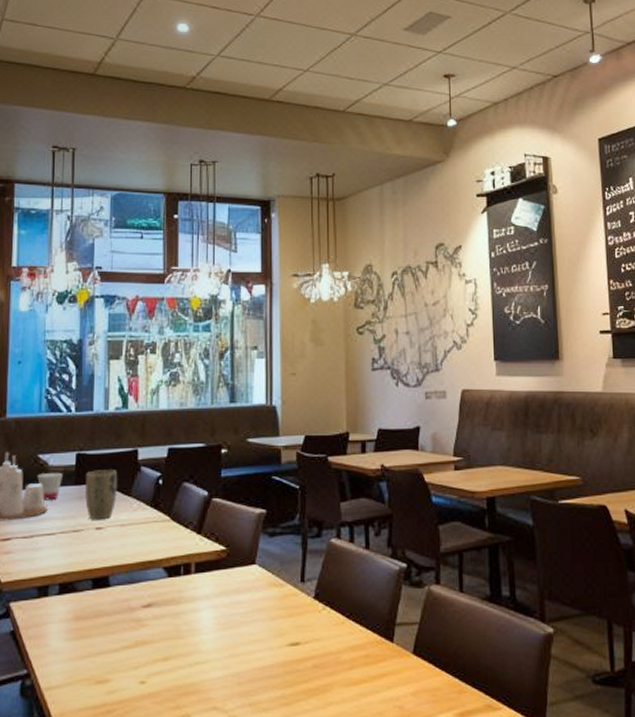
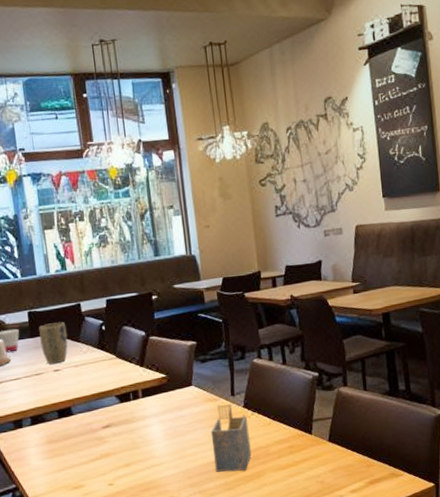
napkin holder: none [271,592,318,681] -> present [210,403,252,472]

